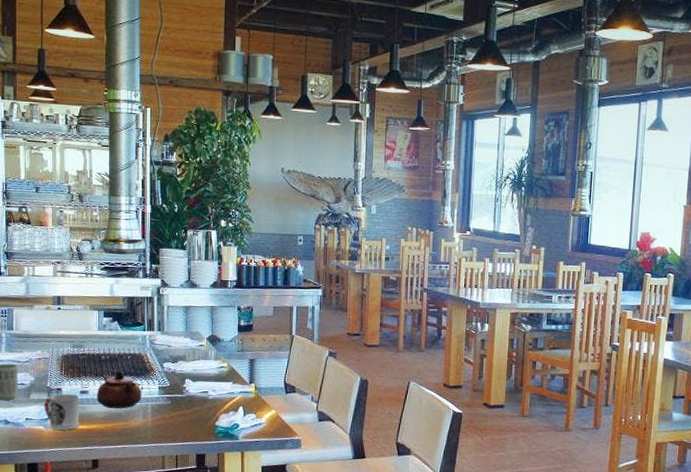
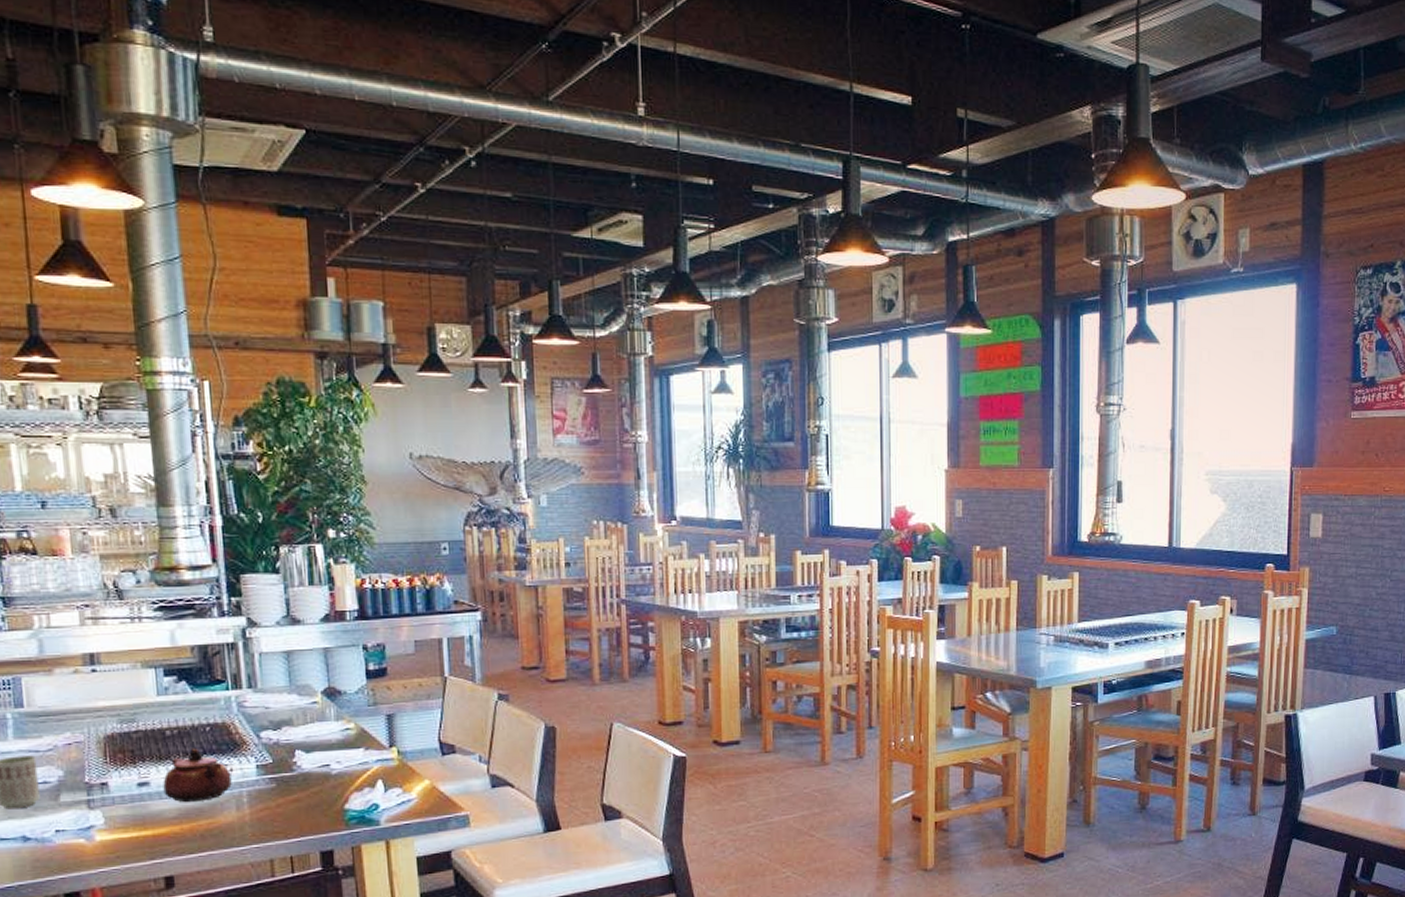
cup: present [44,394,79,430] -> none [81,789,139,841]

